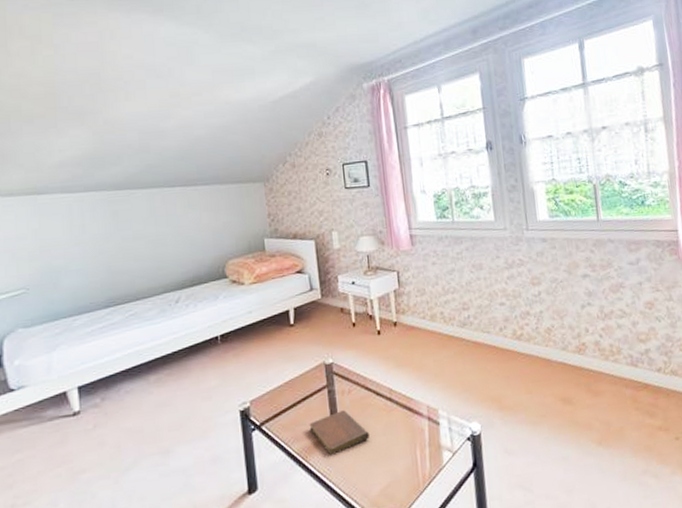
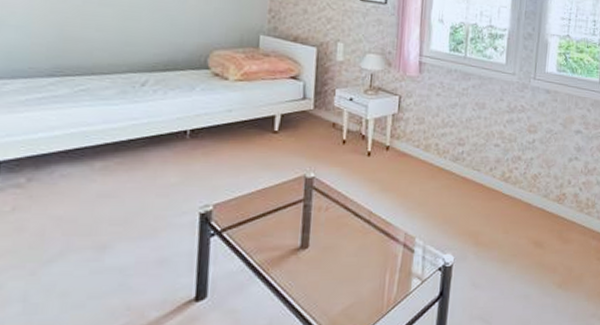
notebook: present [309,410,369,456] -> none [276,227,340,271]

